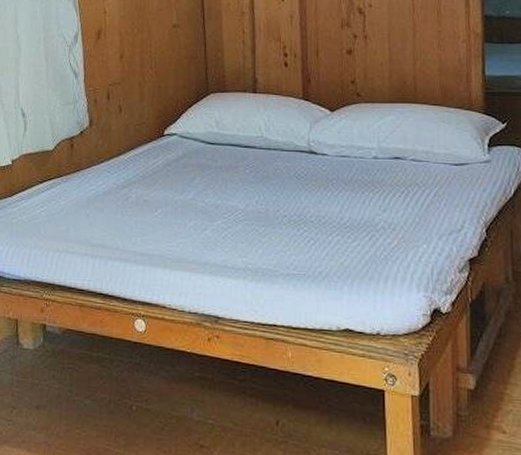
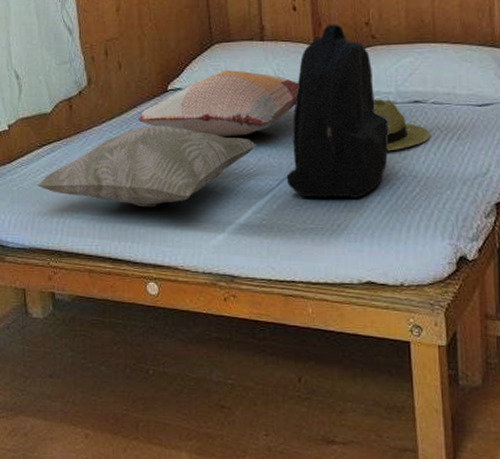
decorative pillow: none [36,167,246,247] -> present [37,125,258,208]
decorative pillow: none [135,118,287,183] -> present [138,69,298,138]
backpack: none [272,80,370,247] -> present [286,24,389,198]
straw hat: none [356,153,410,204] -> present [373,99,431,152]

